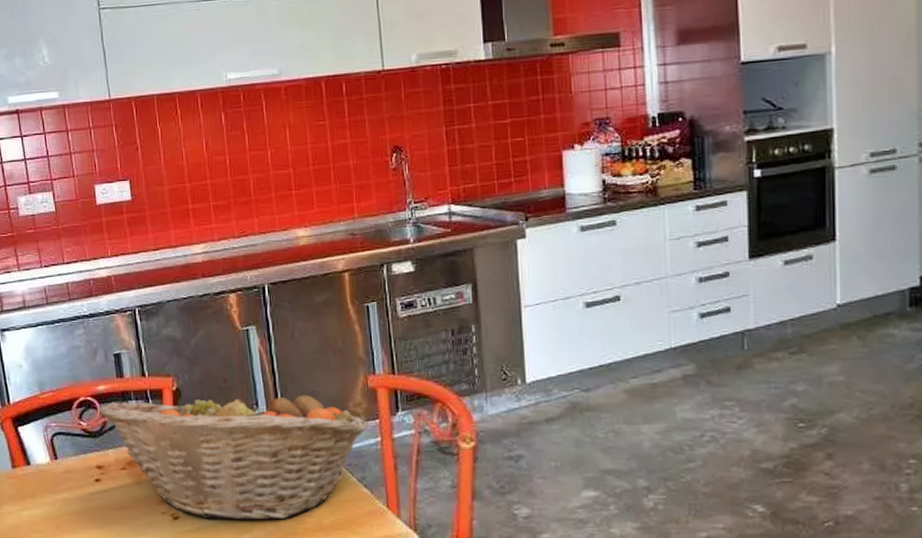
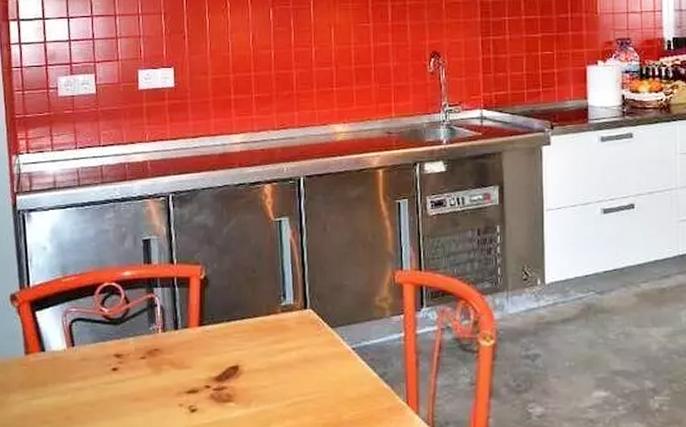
fruit basket: present [98,384,368,521] -> none [122,275,392,415]

